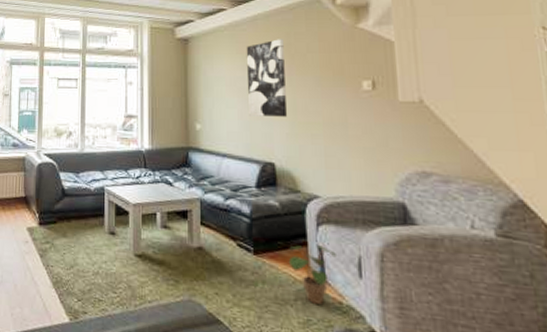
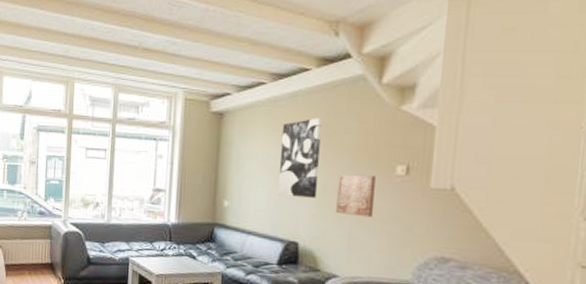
wall art: none [307,92,345,134] -> present [336,174,376,218]

